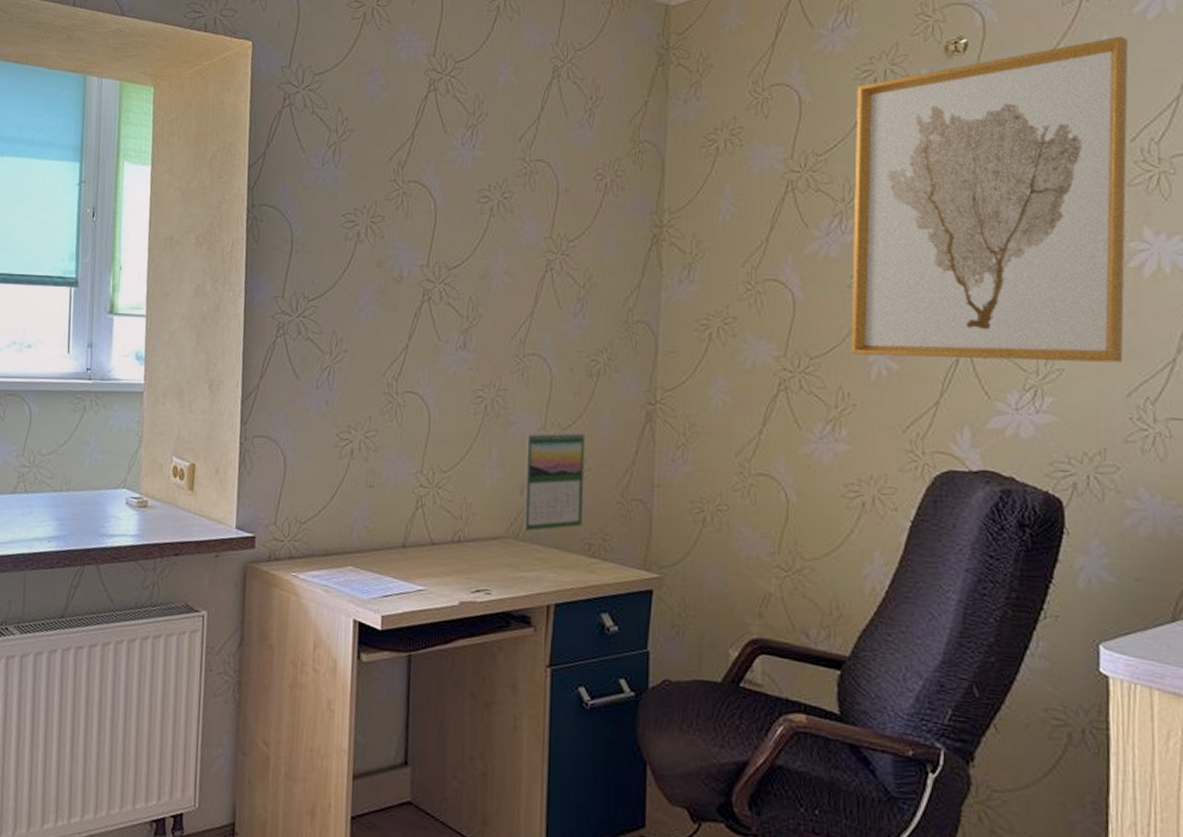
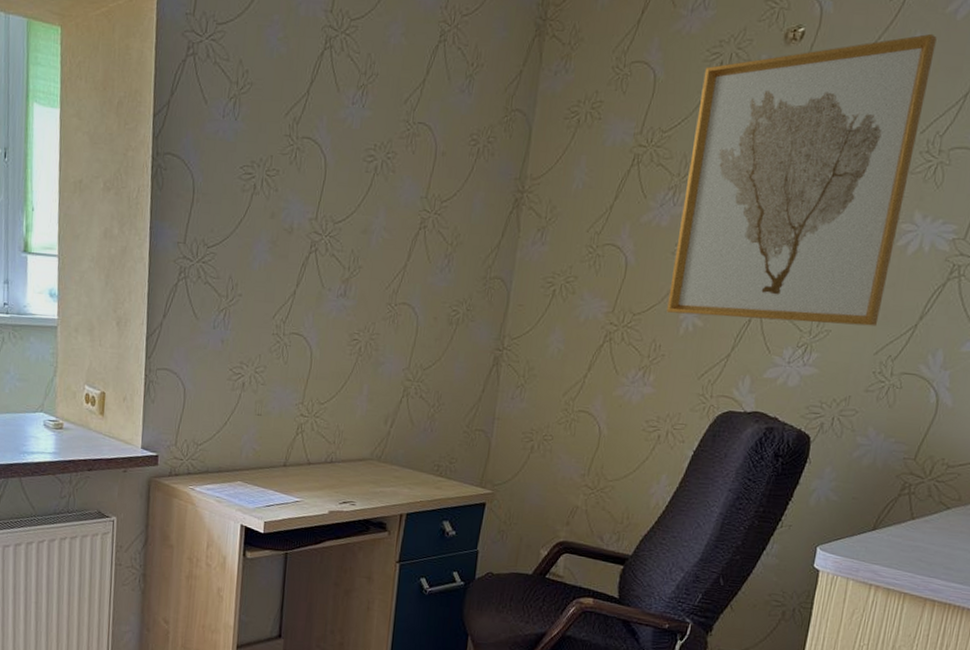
calendar: present [523,429,586,531] -> none [385,369,443,454]

